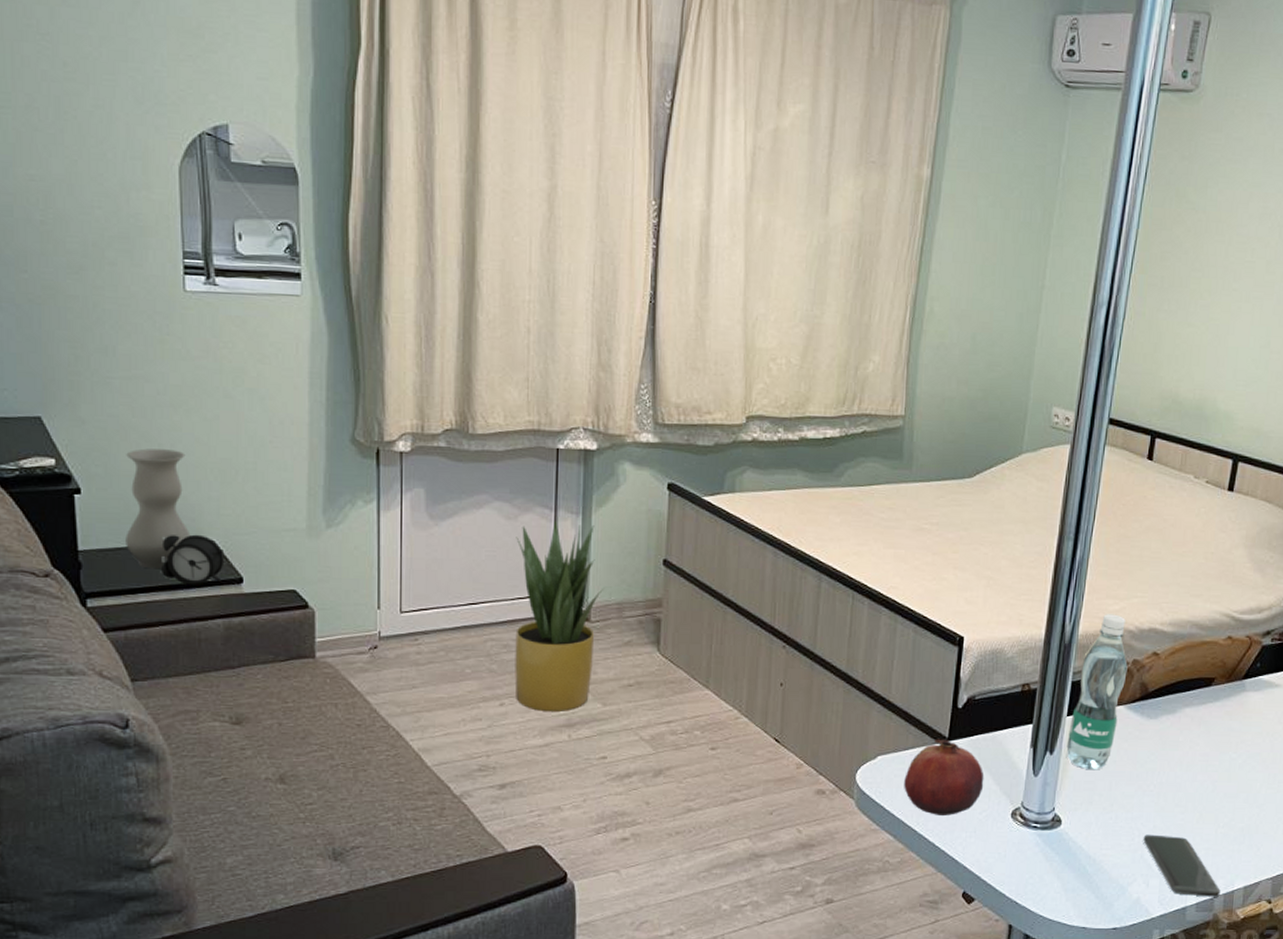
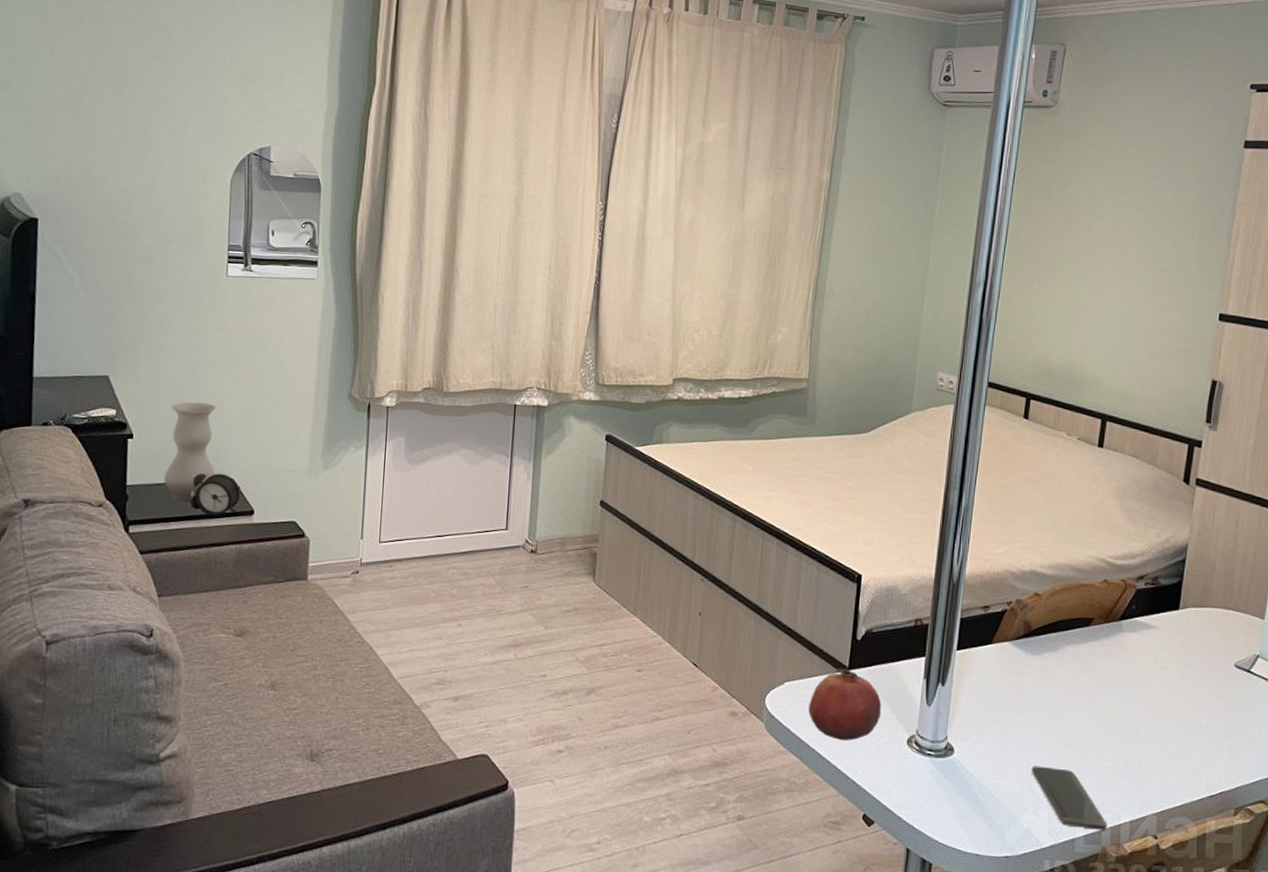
planter: present [515,521,603,711] -> none [471,466,549,633]
bottle: present [1066,614,1129,770] -> none [957,556,1013,702]

